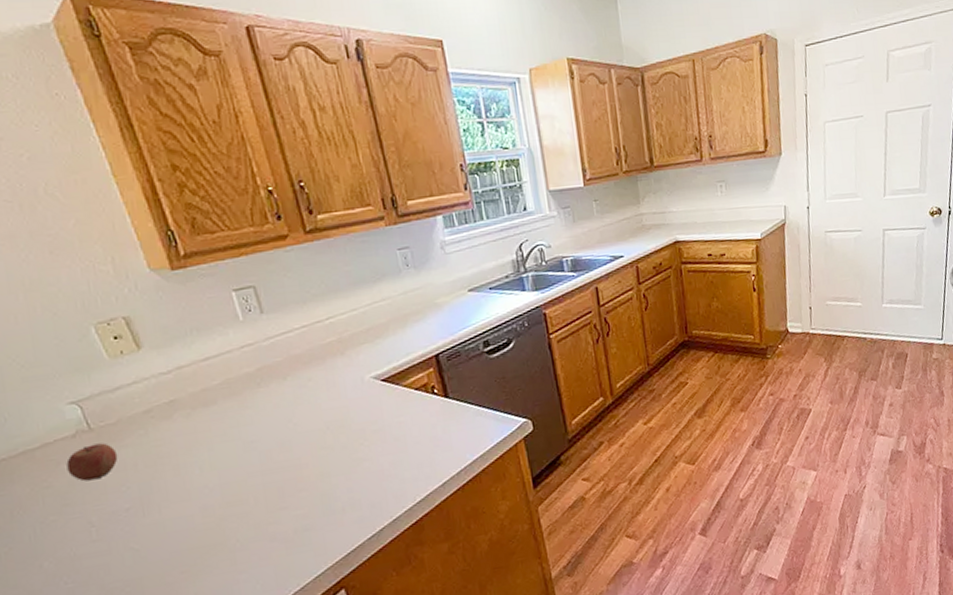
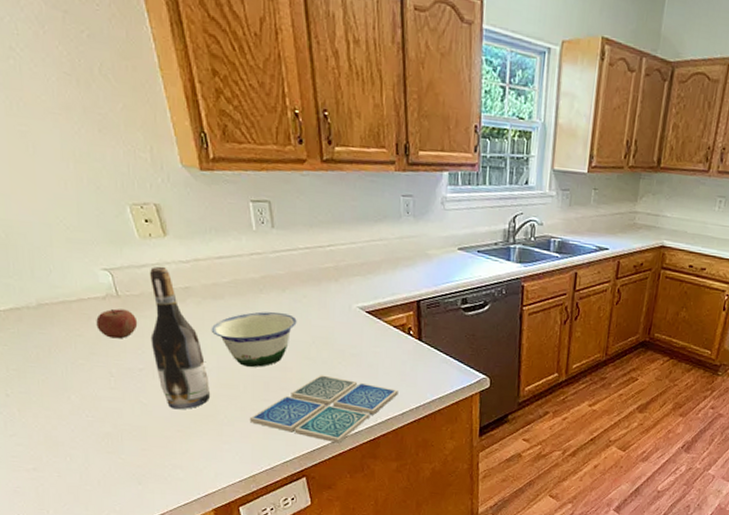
wine bottle: none [126,383,216,548] -> present [150,266,210,410]
bowl: none [206,403,305,475] -> present [211,311,297,367]
drink coaster: none [266,458,434,541] -> present [249,375,398,444]

